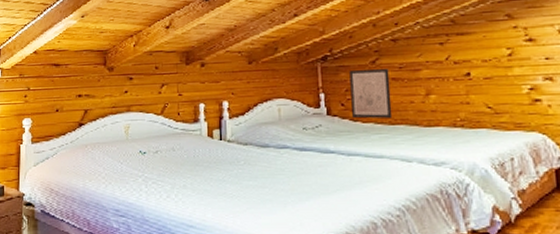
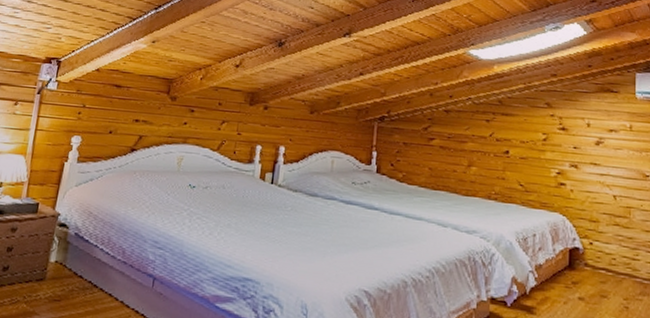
wall art: present [349,68,393,119] -> none [398,134,438,185]

